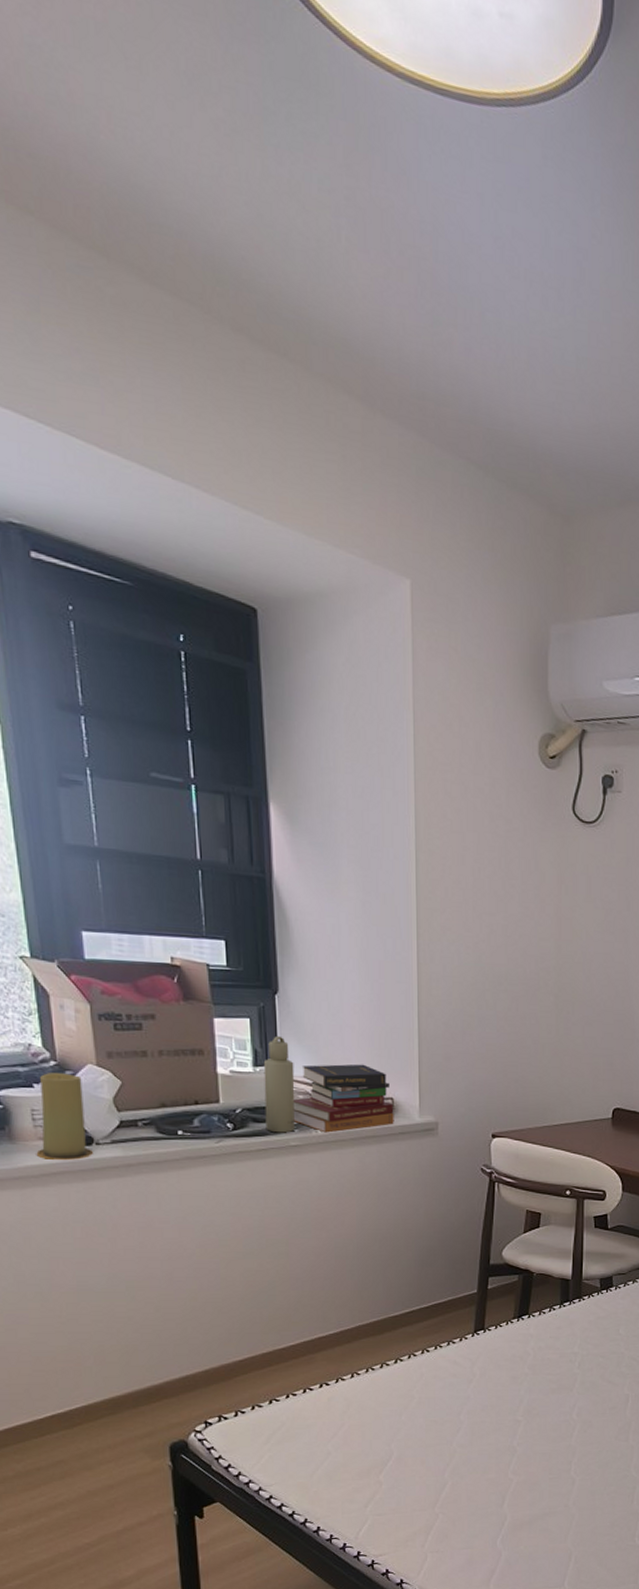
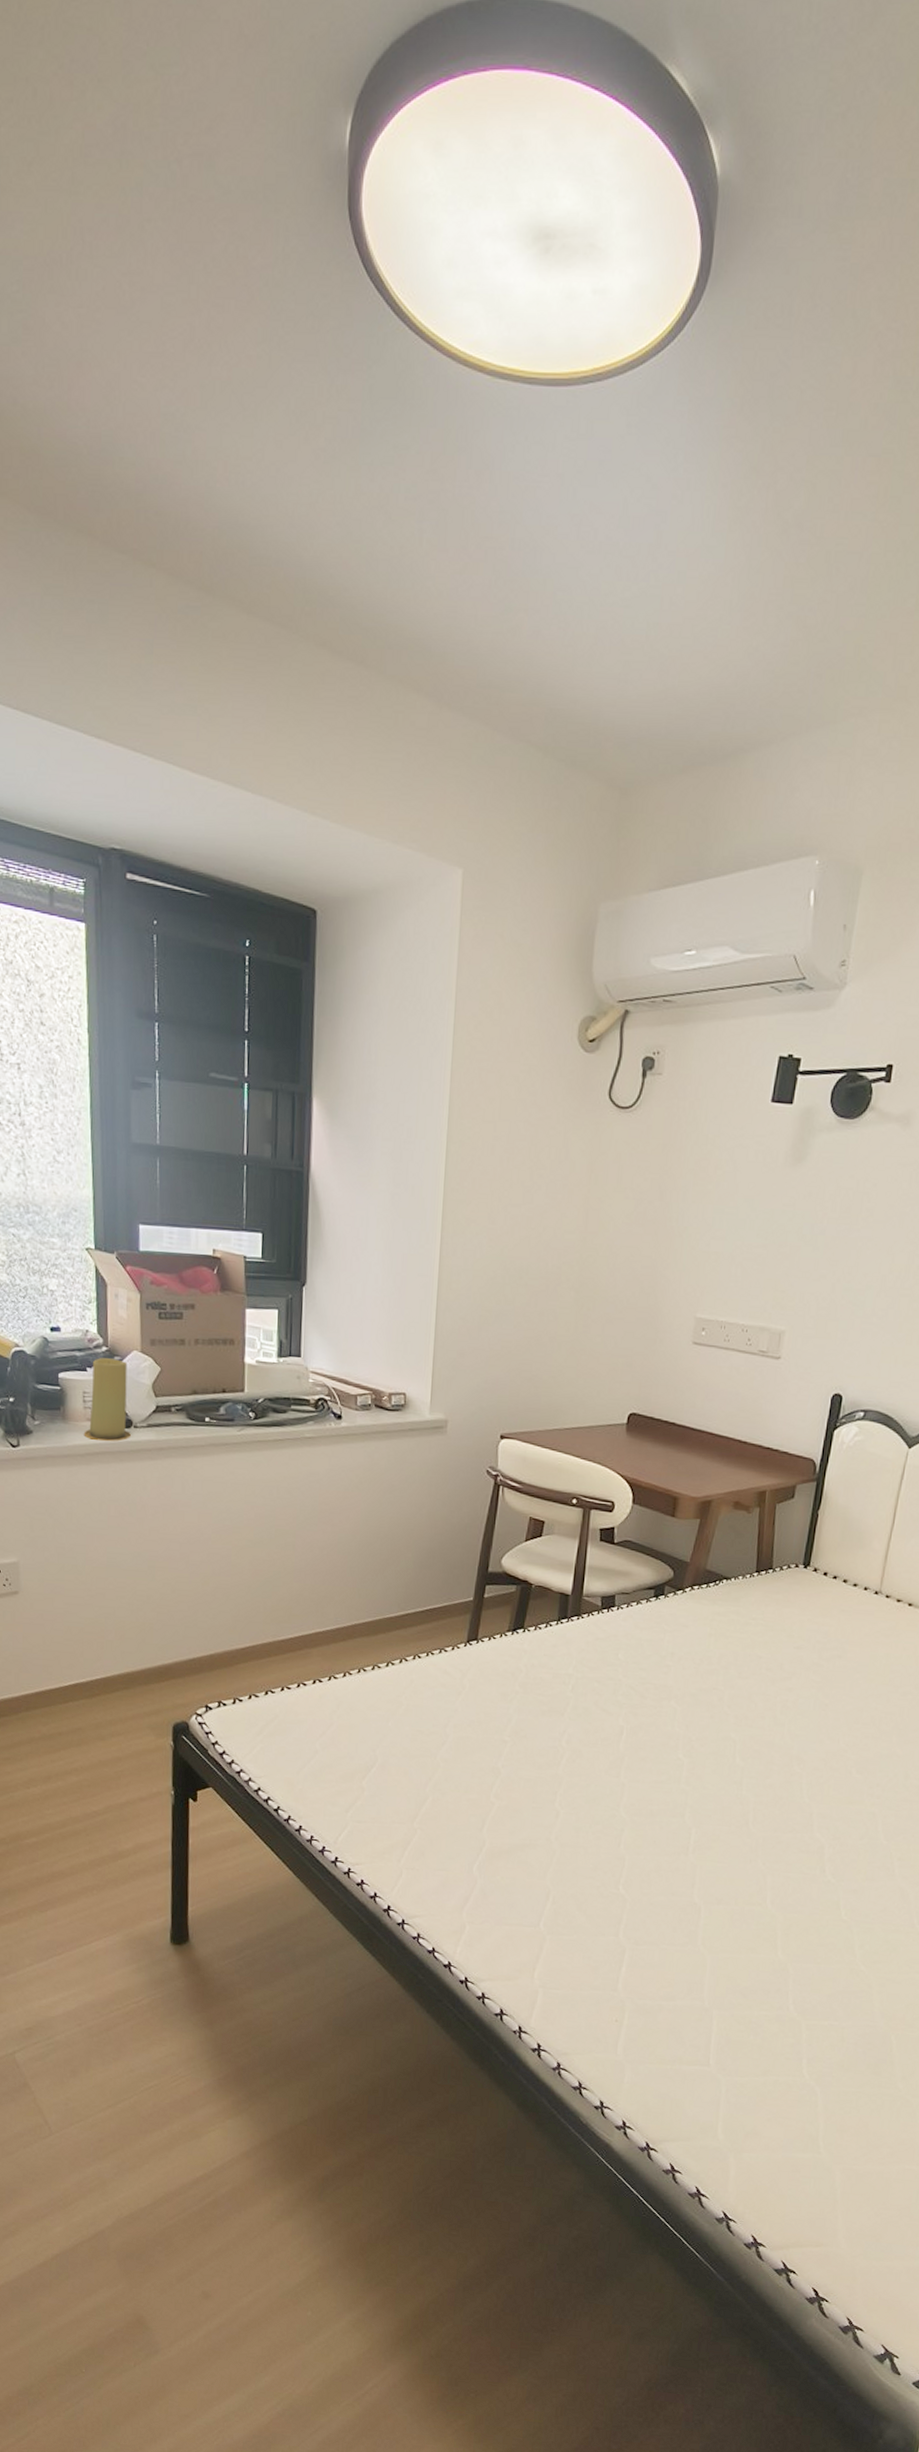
bottle: present [263,1035,295,1133] -> none [284,1327,315,1425]
books: present [292,1064,394,1133] -> none [310,1357,406,1426]

